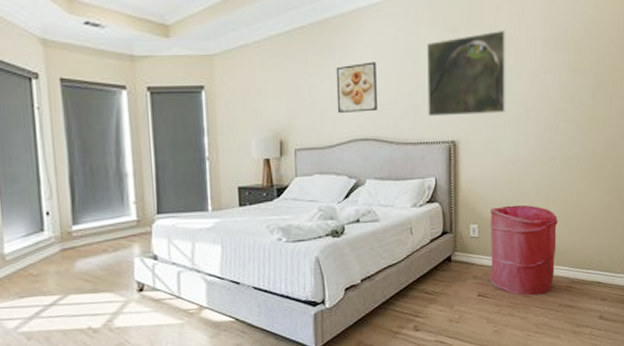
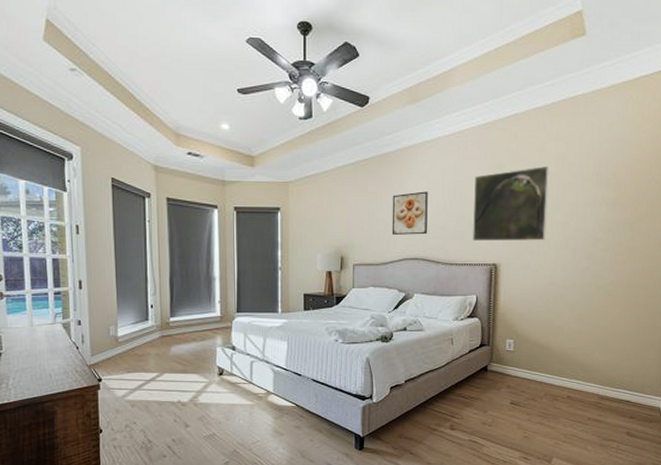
laundry hamper: present [490,205,558,296] -> none [522,324,591,408]

